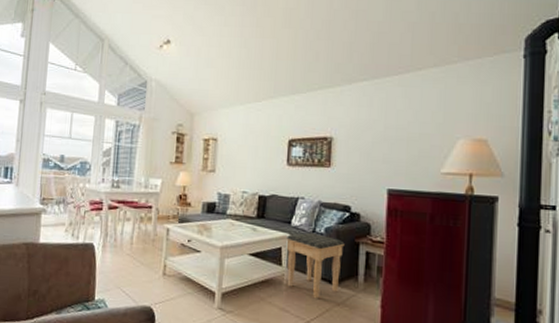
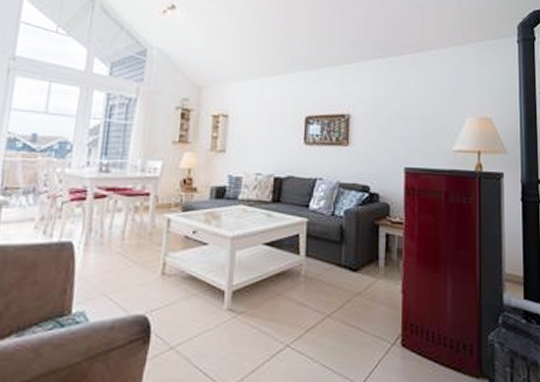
footstool: present [286,232,345,299] -> none [304,215,364,289]

